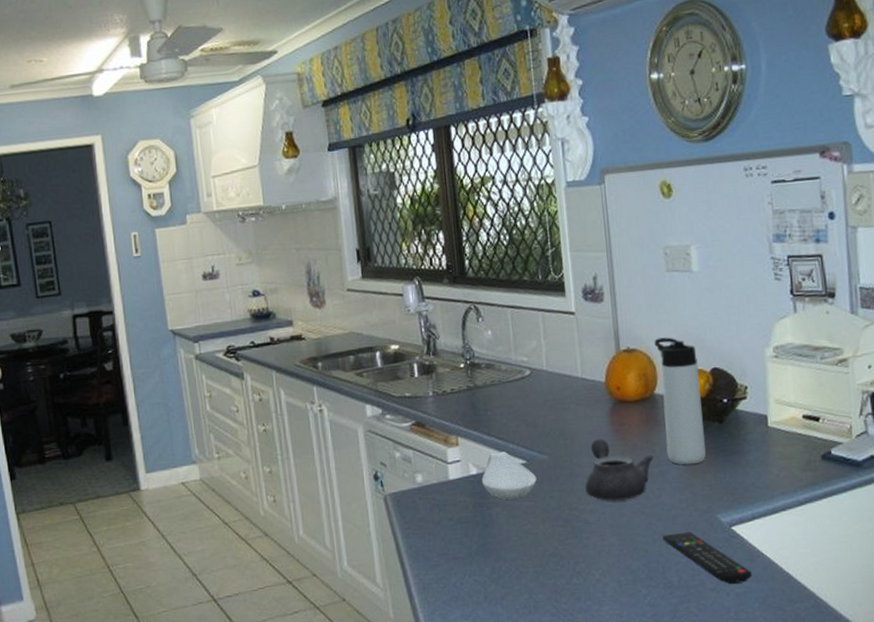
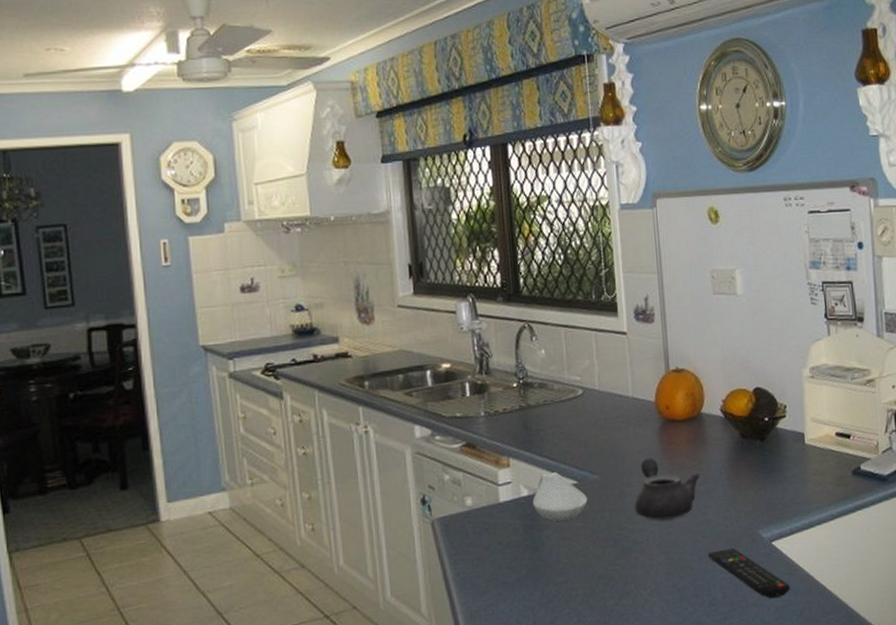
thermos bottle: present [654,337,706,465] -> none [701,357,749,483]

